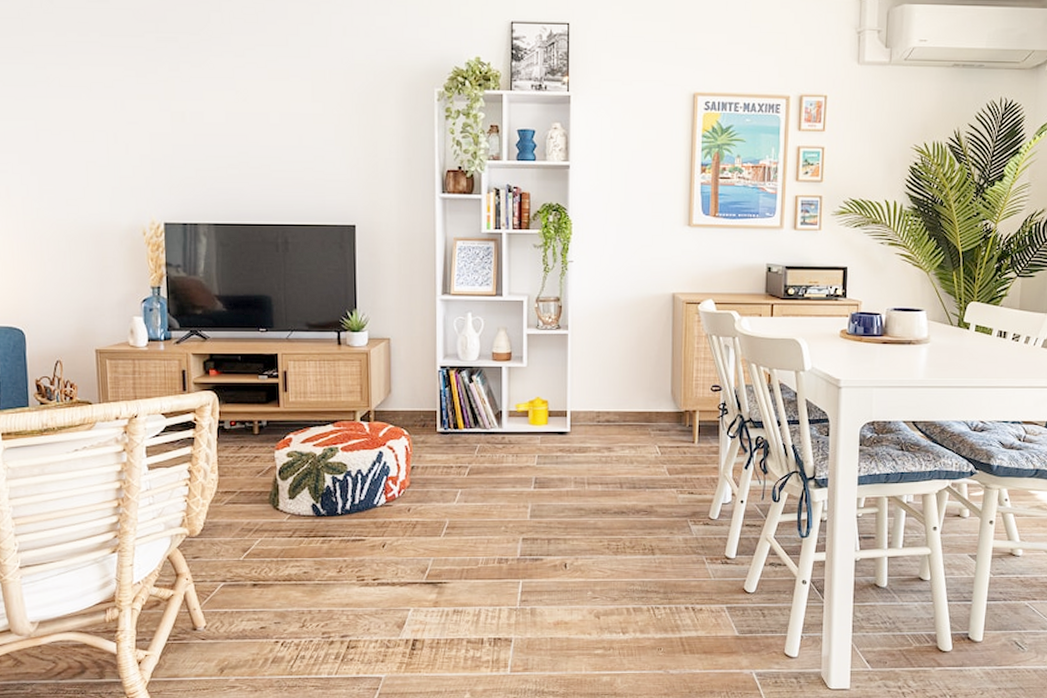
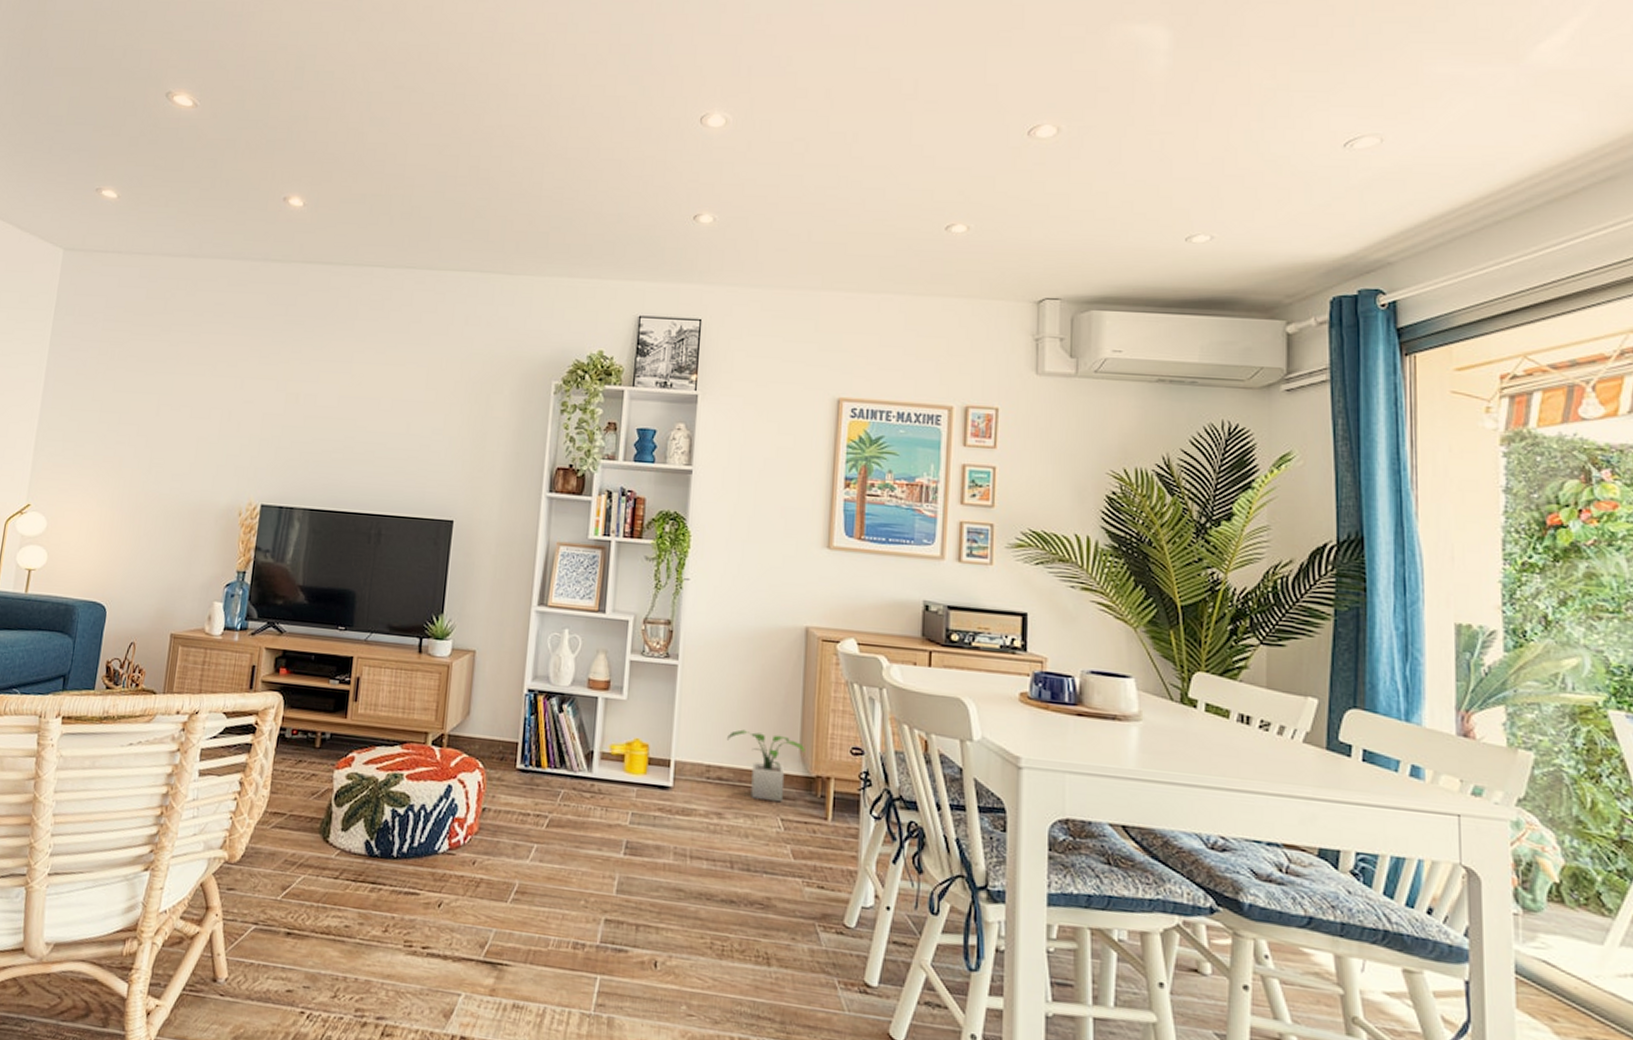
potted plant: none [612,381,676,434] -> present [727,729,805,803]

